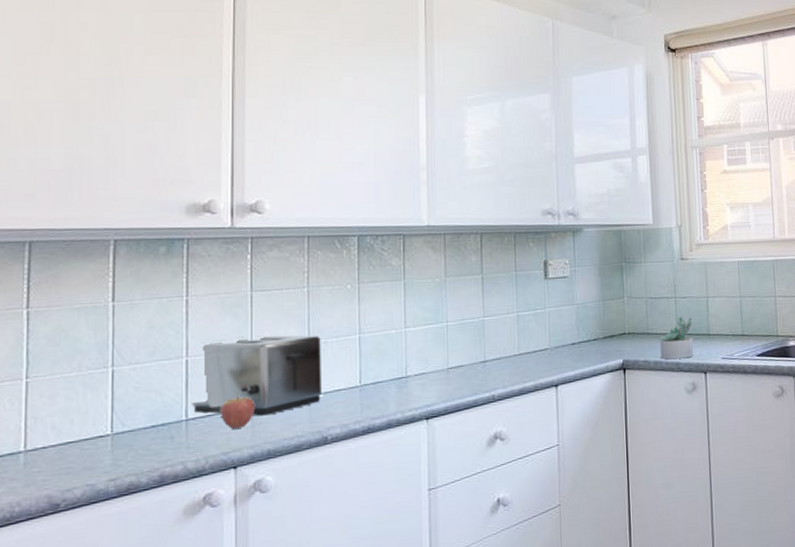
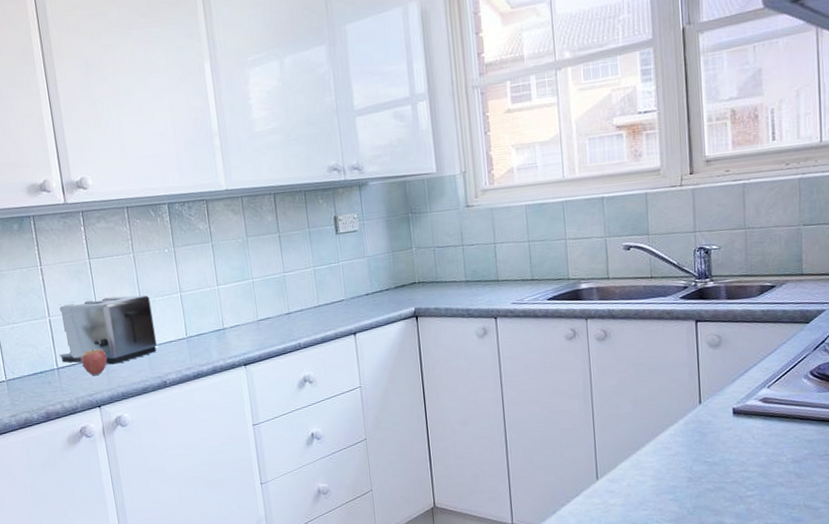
succulent plant: present [658,315,693,360] -> none [447,263,483,307]

